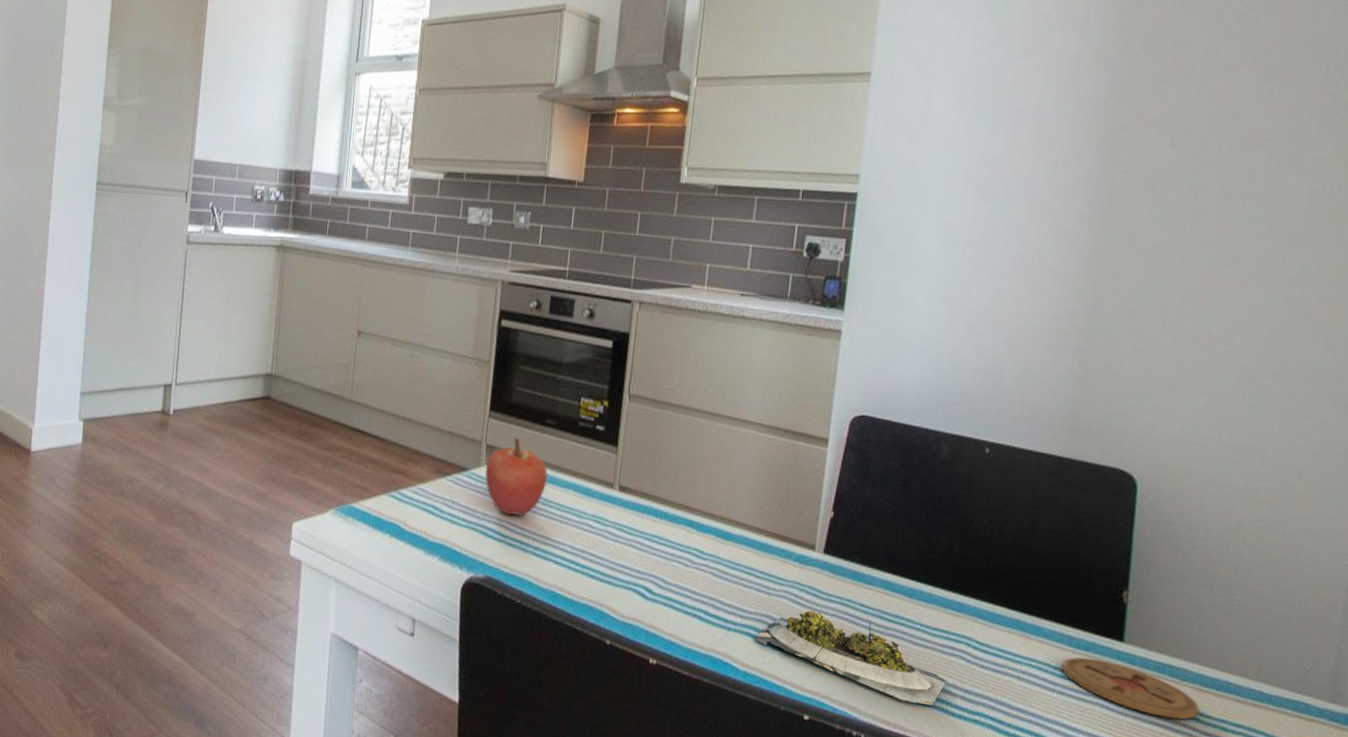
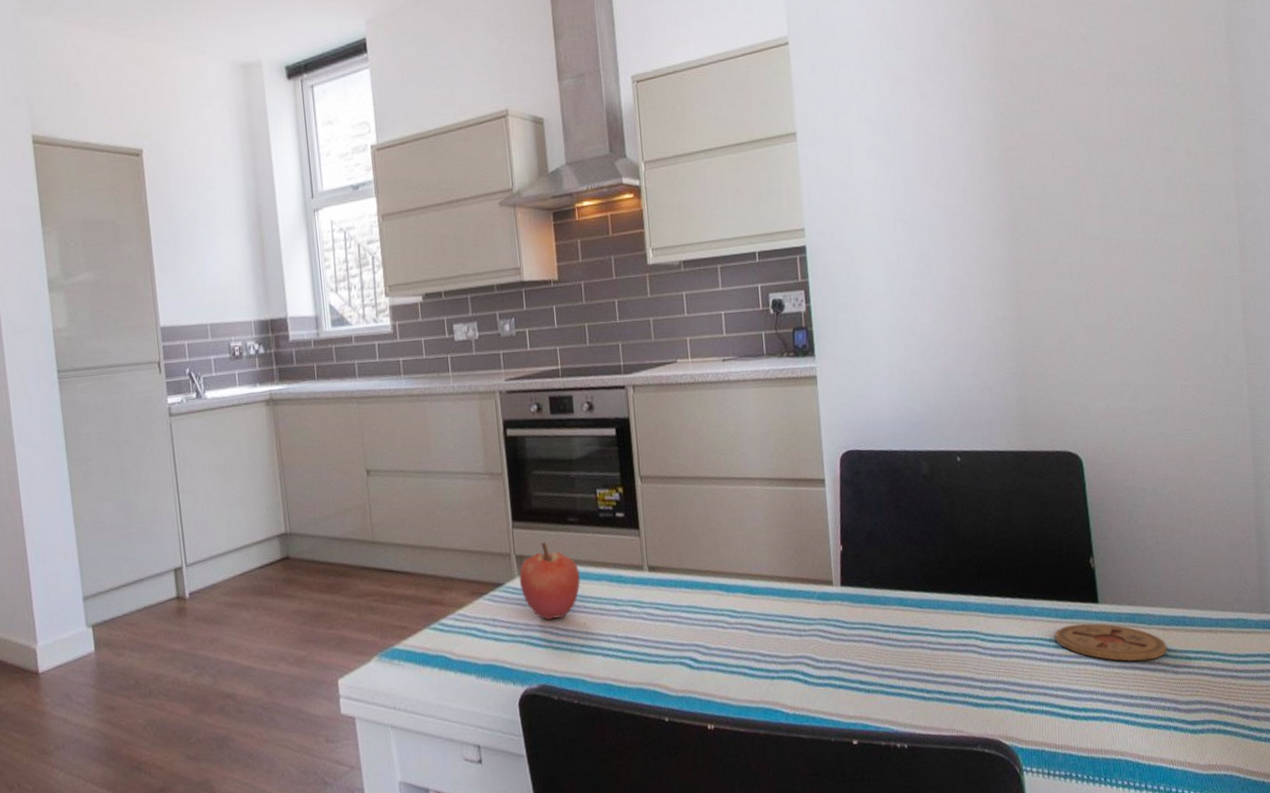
succulent plant: present [754,610,946,705] -> none [796,637,965,704]

